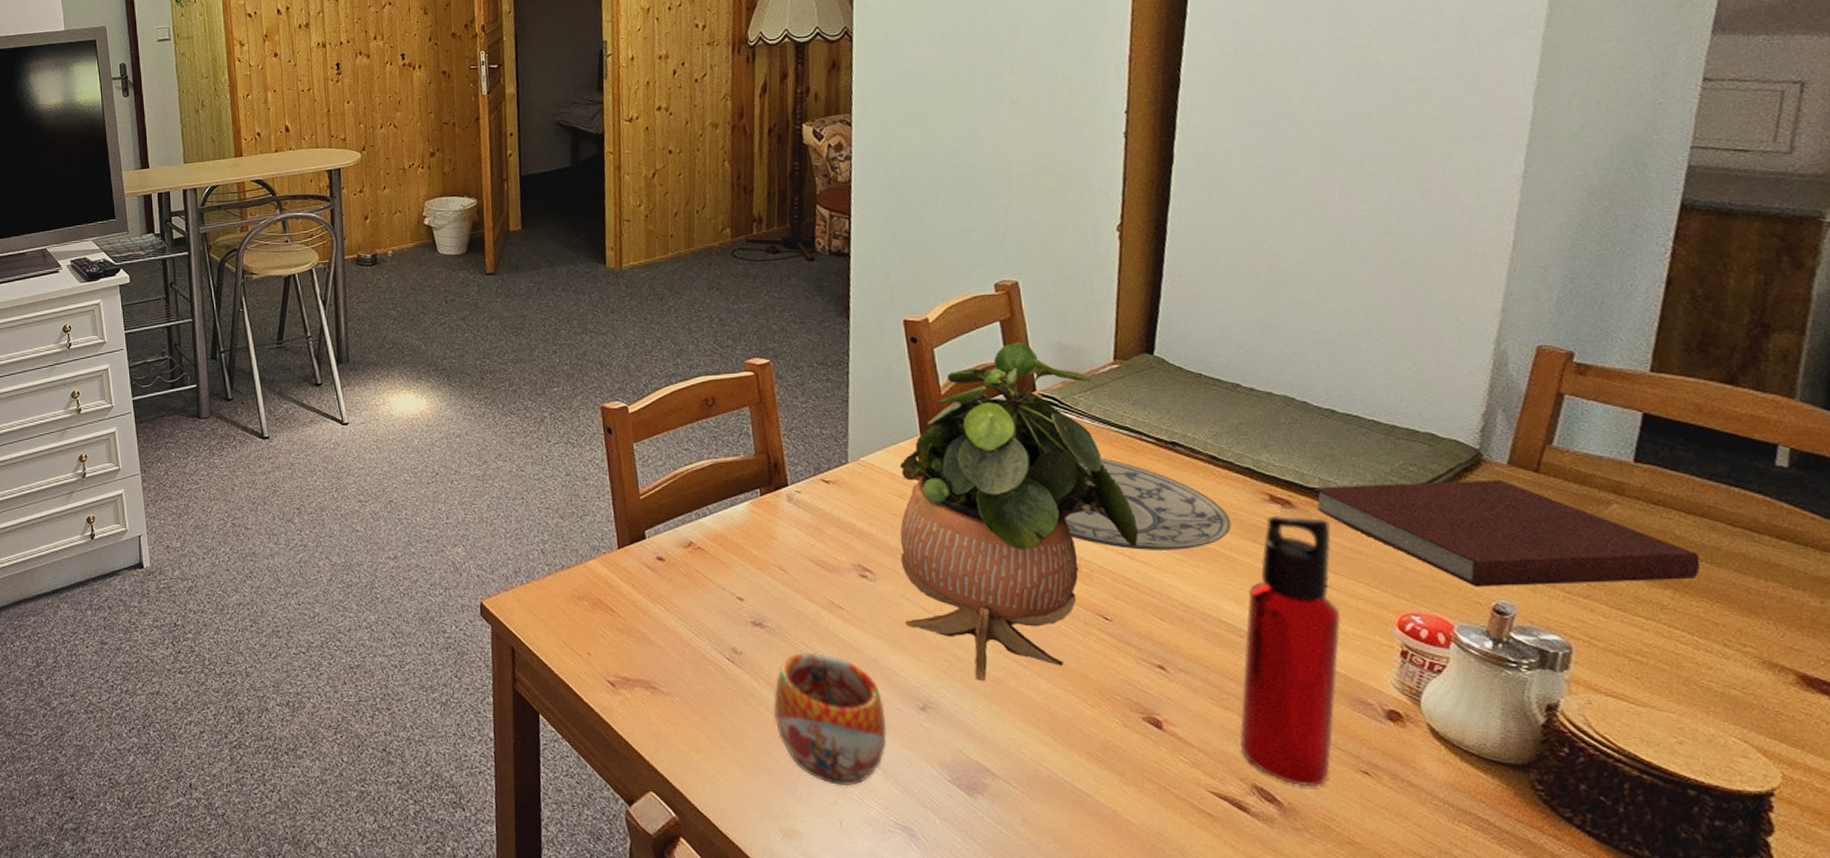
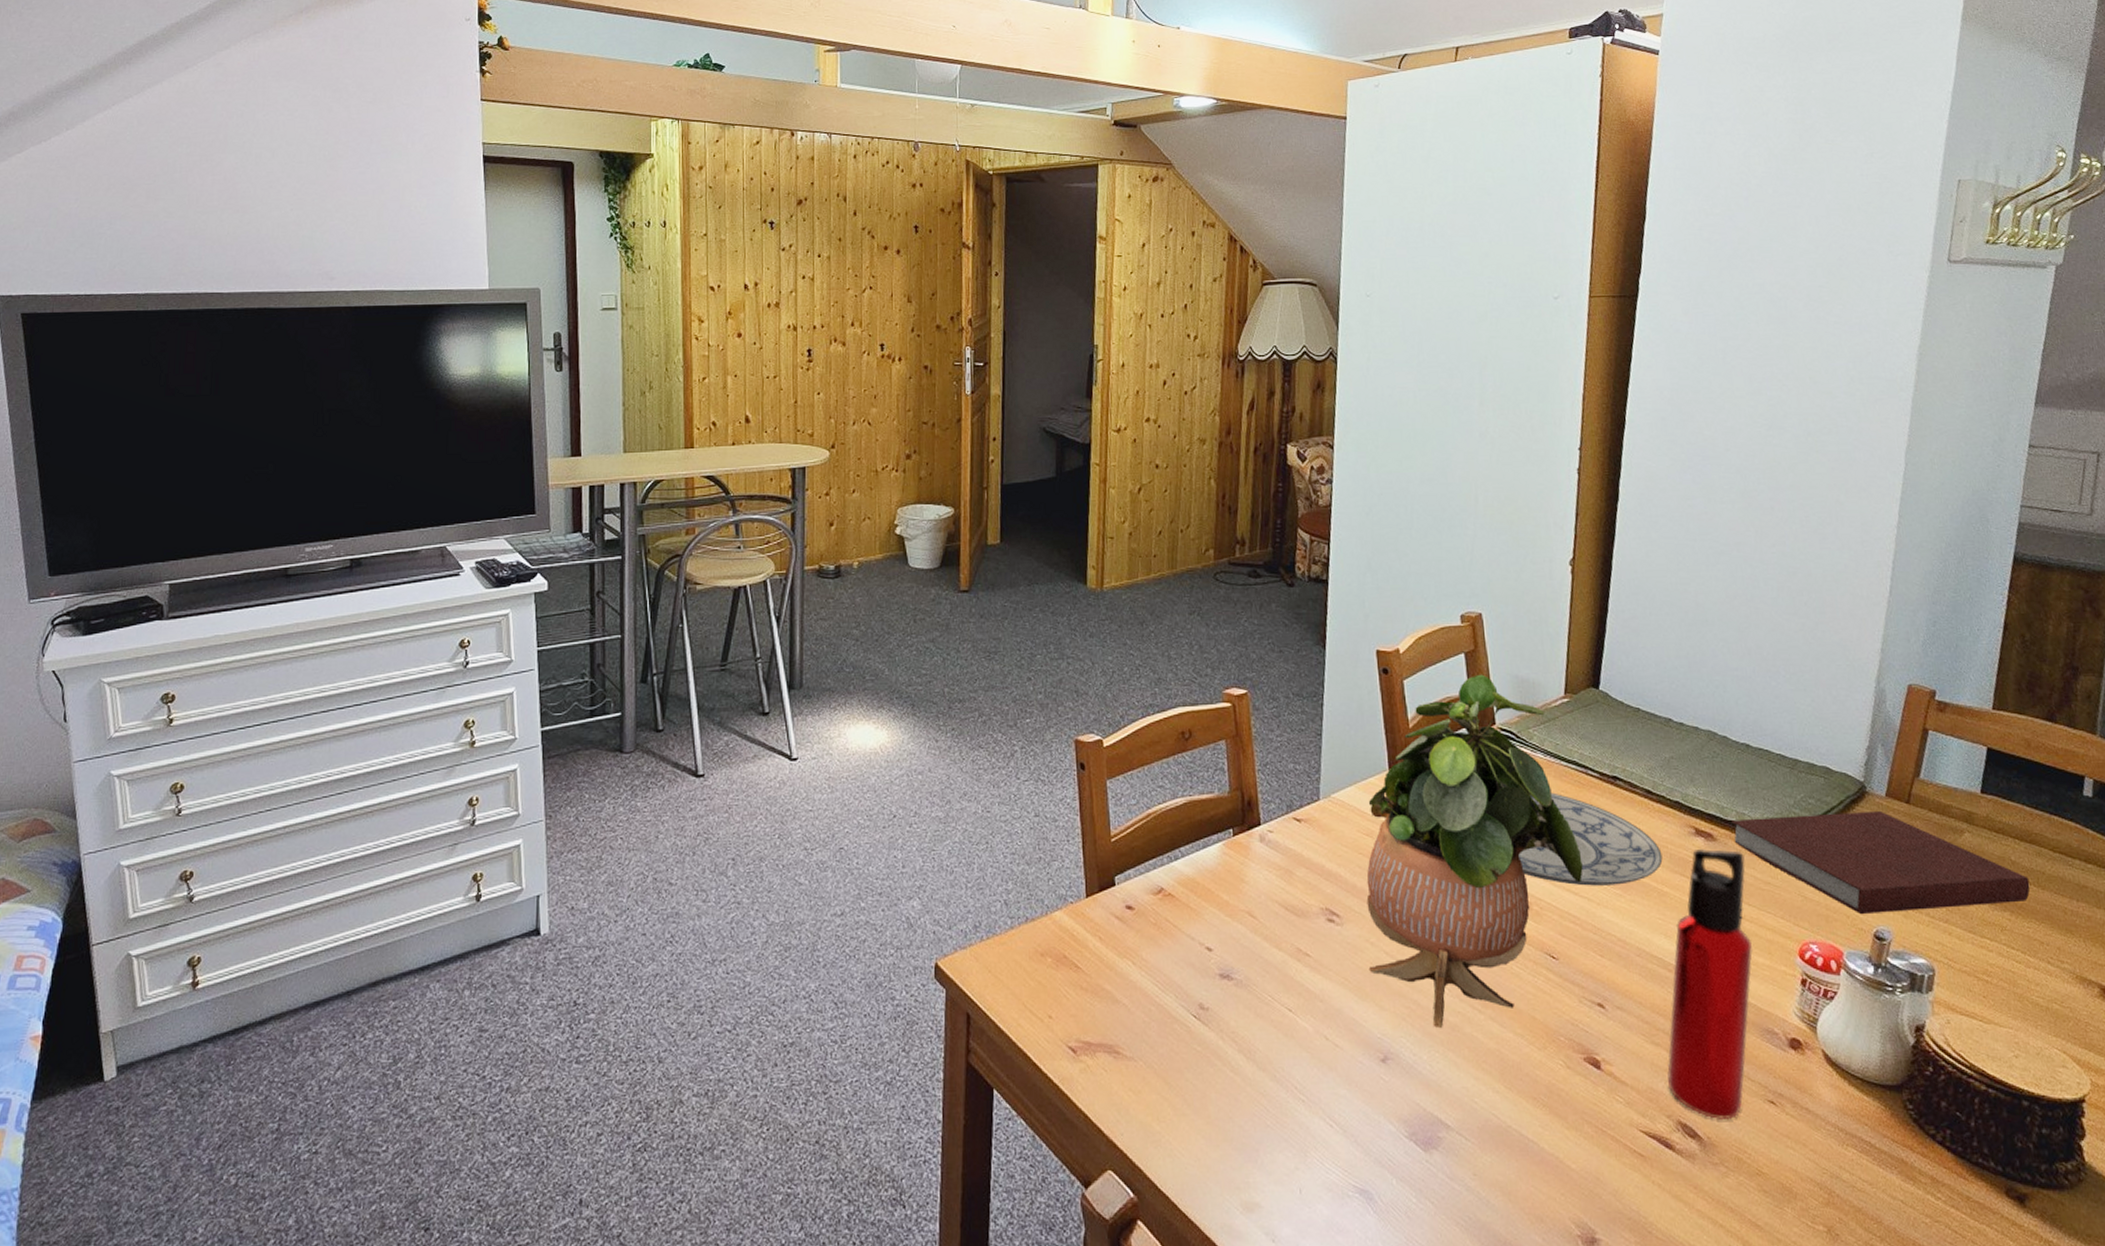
mug: present [773,651,887,787] -> none [1238,1004,1348,1150]

